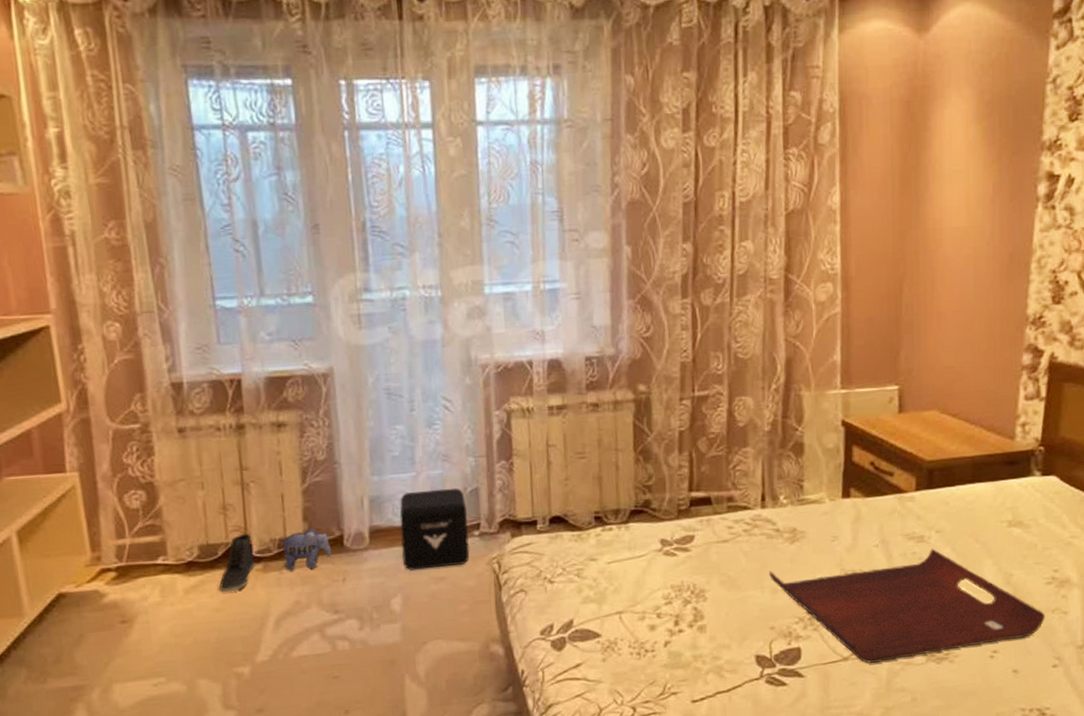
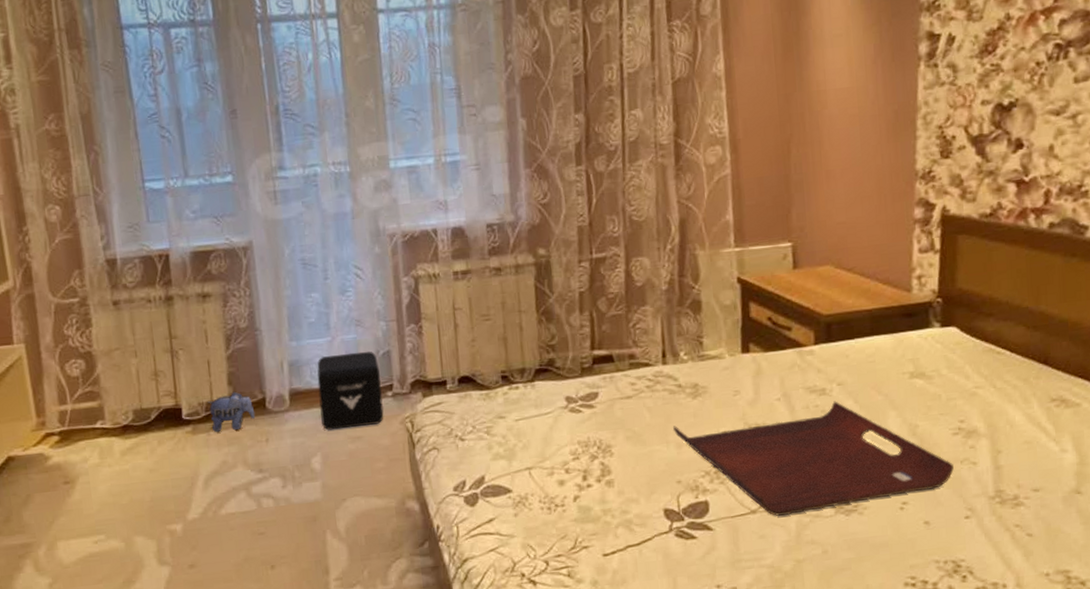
sneaker: present [219,533,255,592] -> none [153,397,185,453]

